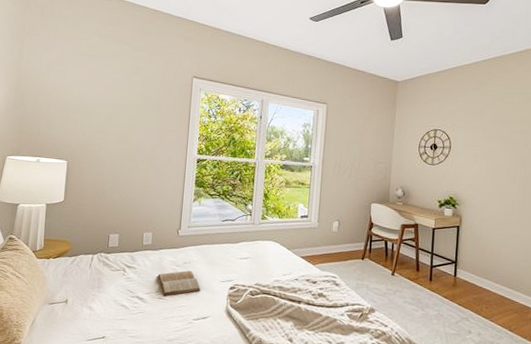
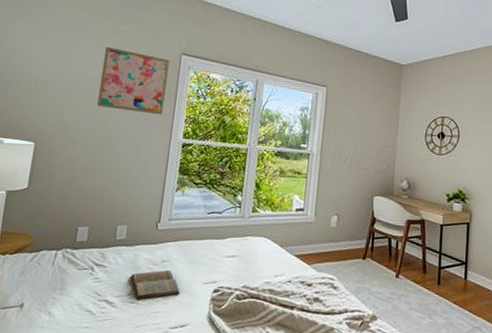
wall art: none [120,72,182,134] -> present [97,46,170,115]

